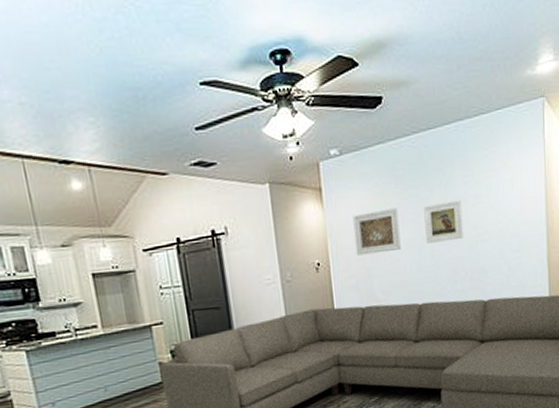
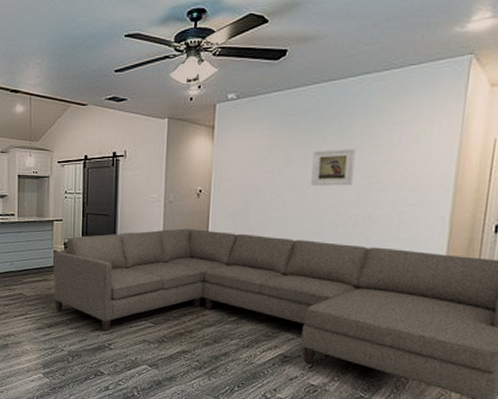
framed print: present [353,208,401,256] -> none [237,150,286,189]

